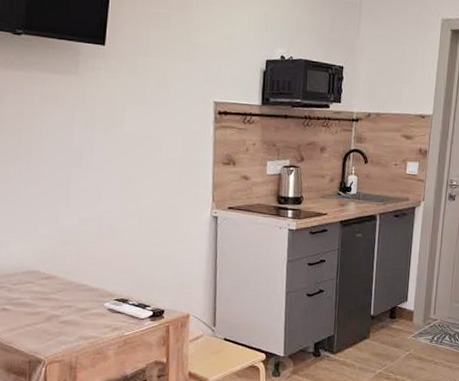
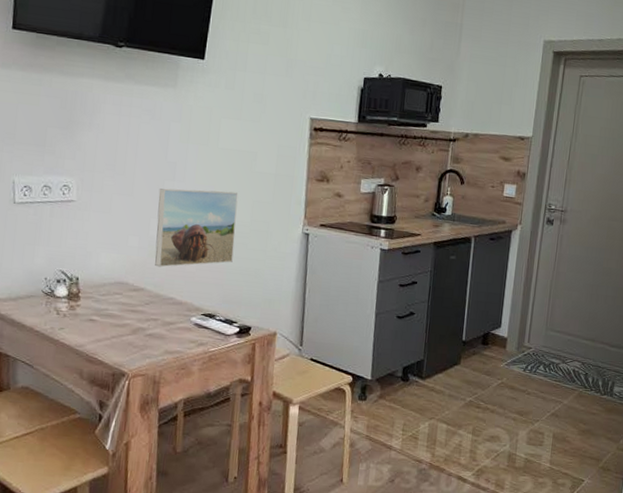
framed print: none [65,176,146,255] -> present [155,188,238,268]

